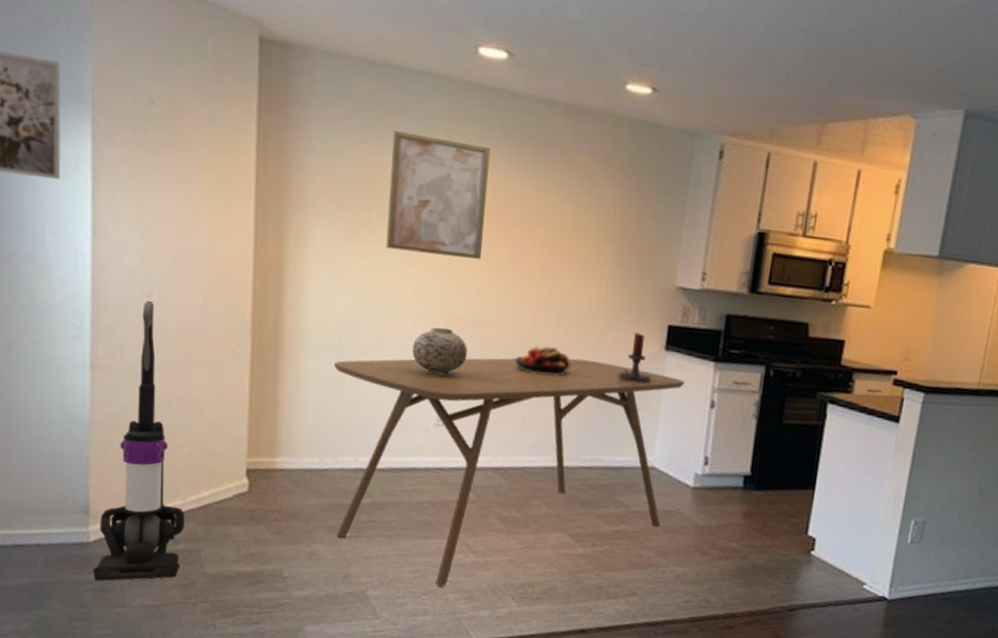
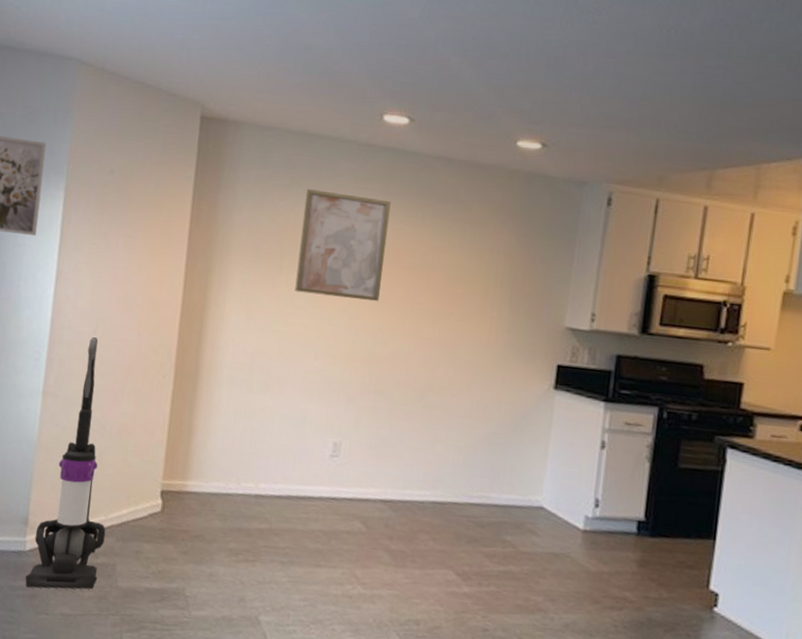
dining table: present [334,358,685,587] -> none [235,392,574,617]
vase: present [412,327,468,375] -> none [313,363,363,409]
fruit bowl: present [515,346,571,376] -> none [407,382,461,412]
candle holder: present [617,332,652,383] -> none [506,371,541,421]

